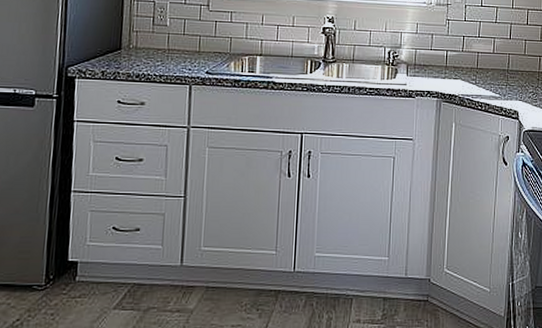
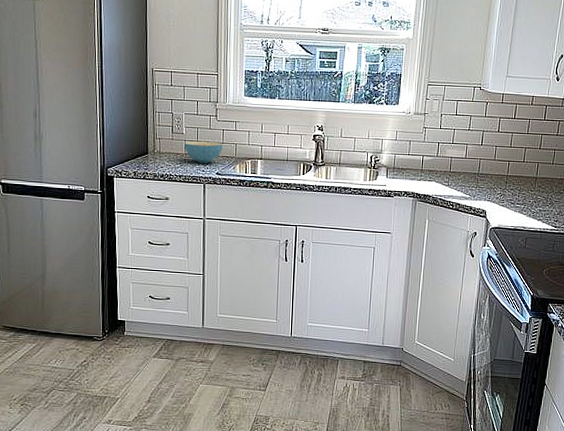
cereal bowl: none [167,34,216,60] -> present [184,140,223,163]

